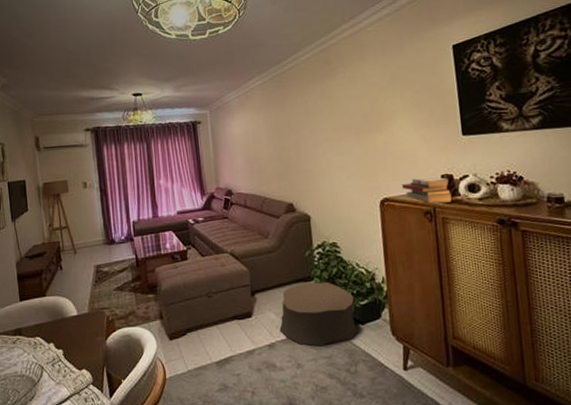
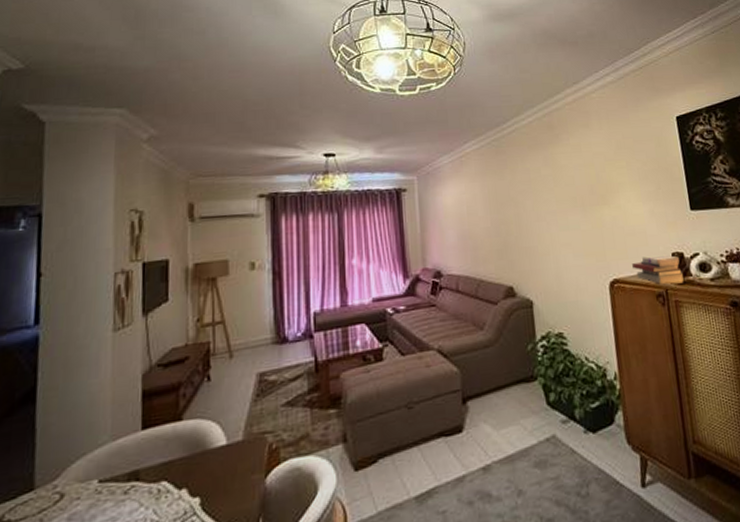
pouf: present [279,281,358,347] -> none [496,381,589,466]

